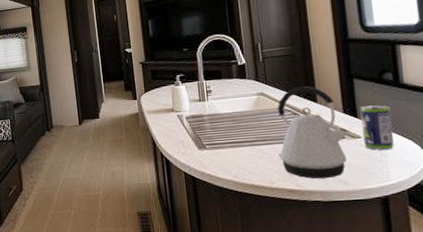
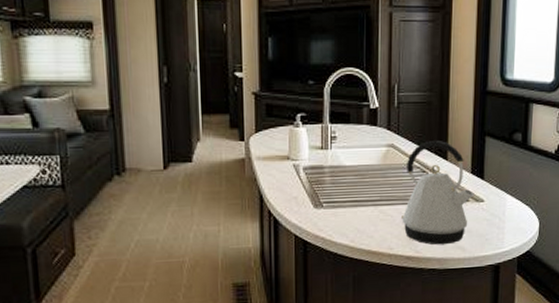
beverage can: present [360,105,394,150] -> none [485,167,514,215]

